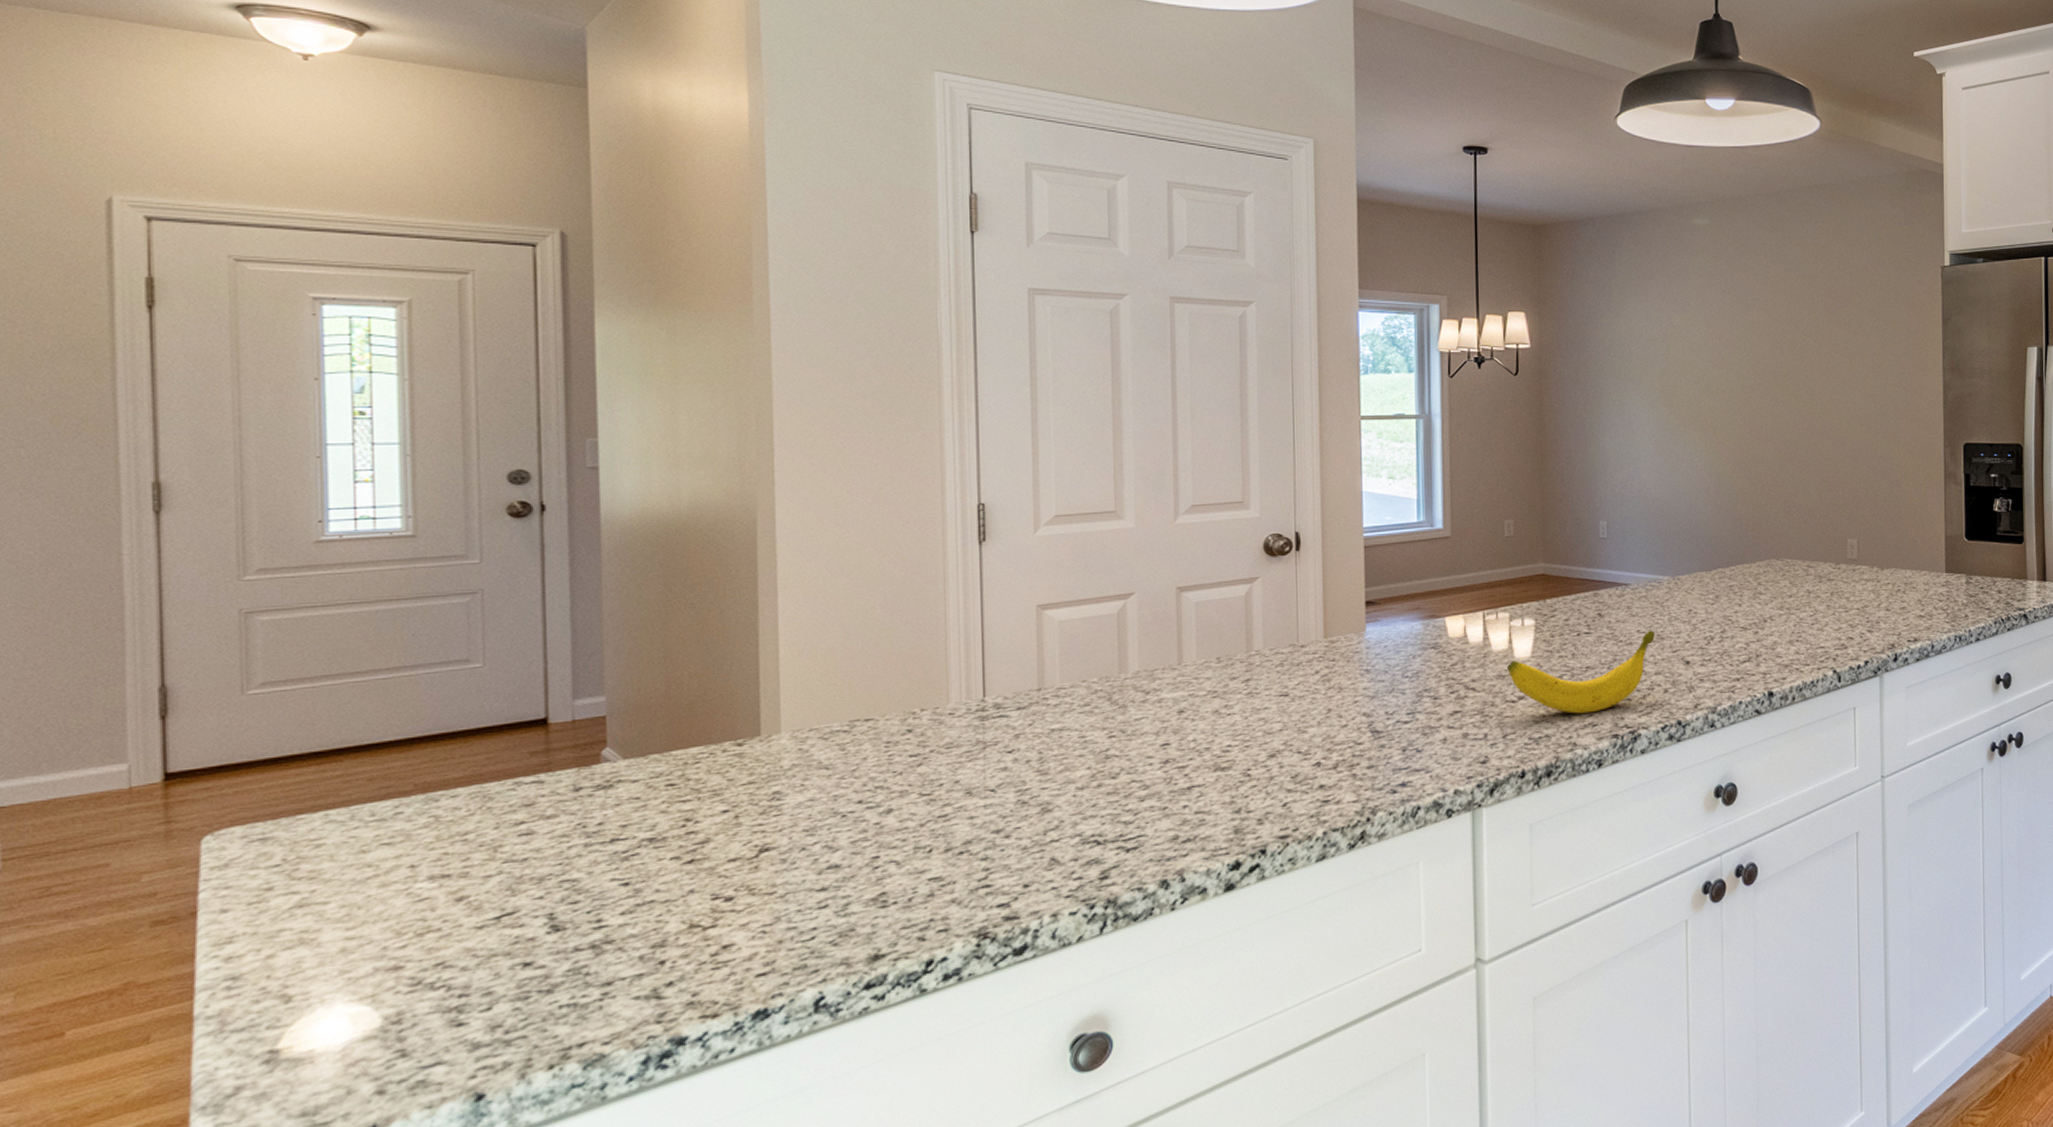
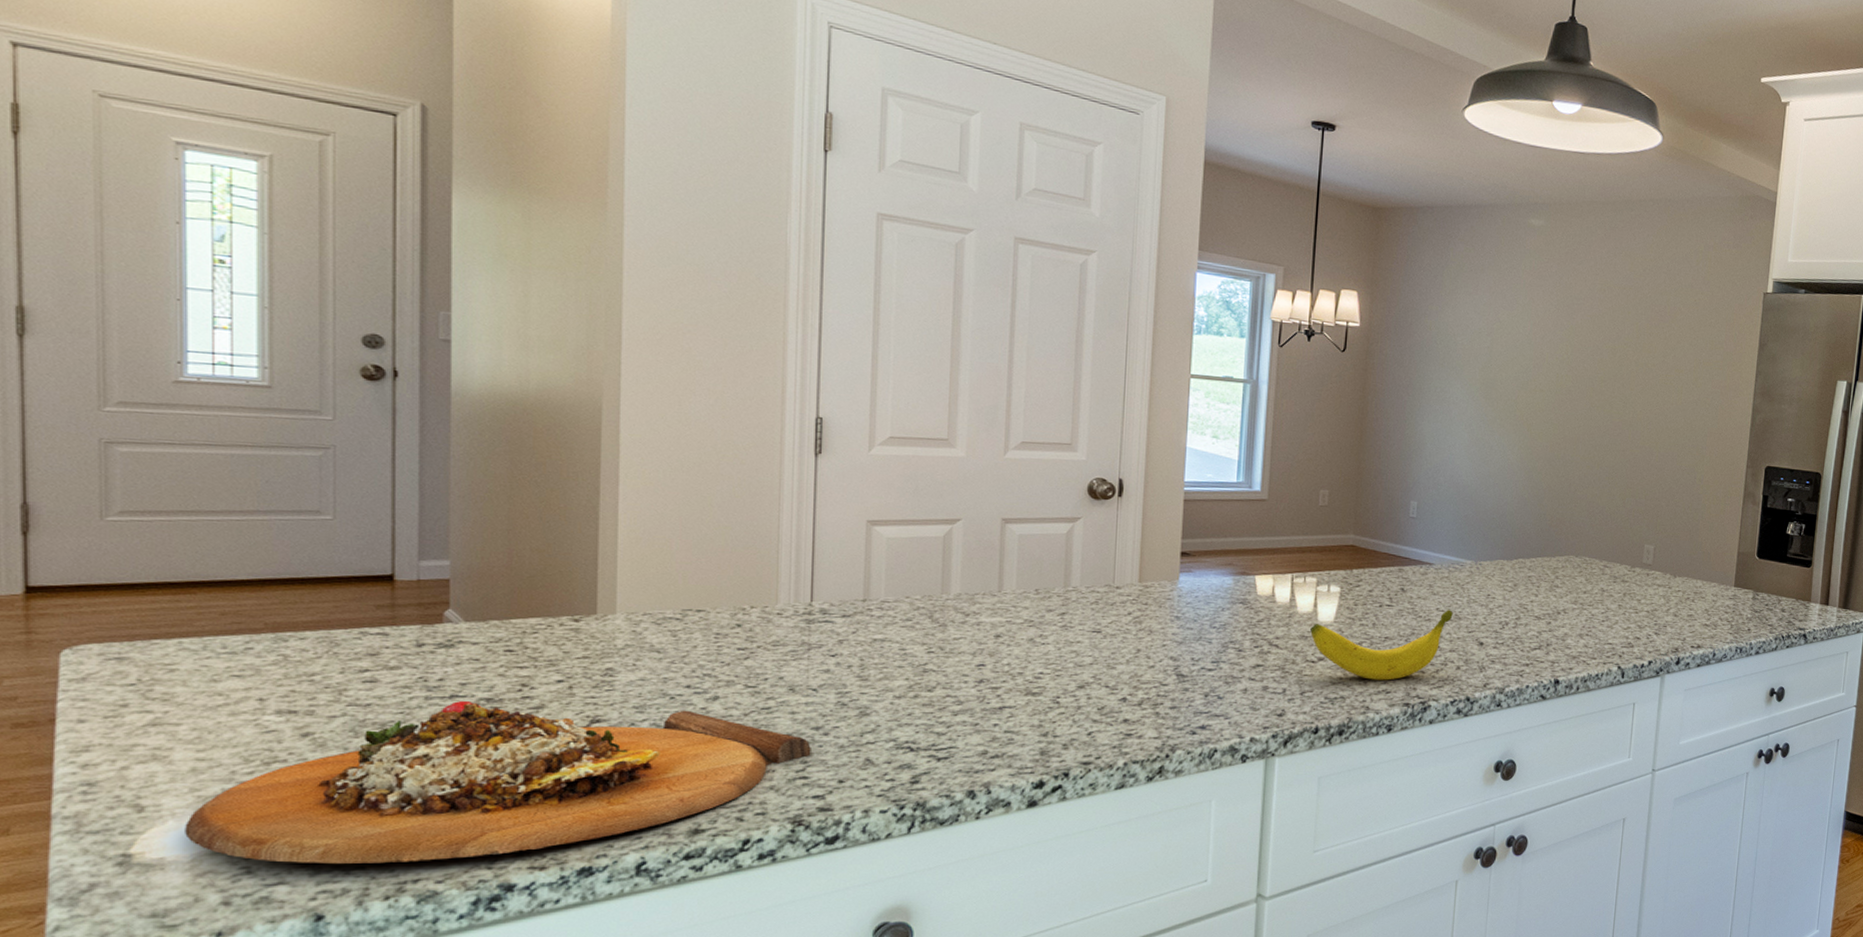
cutting board: none [335,827,993,1042] -> present [185,700,811,864]

